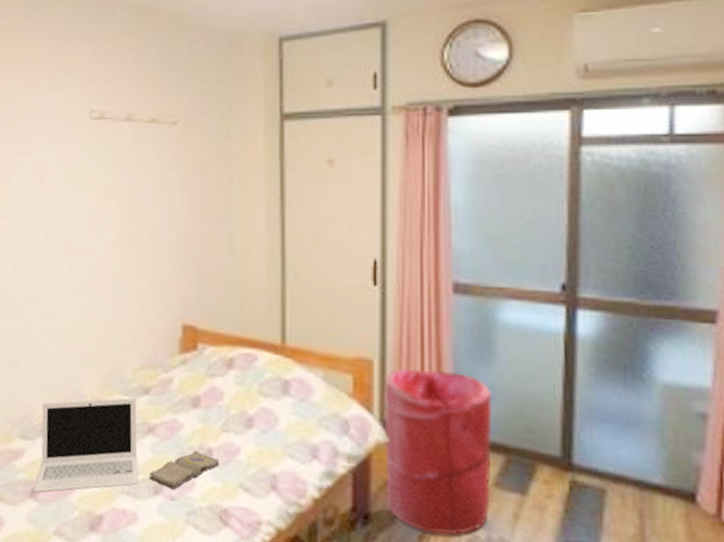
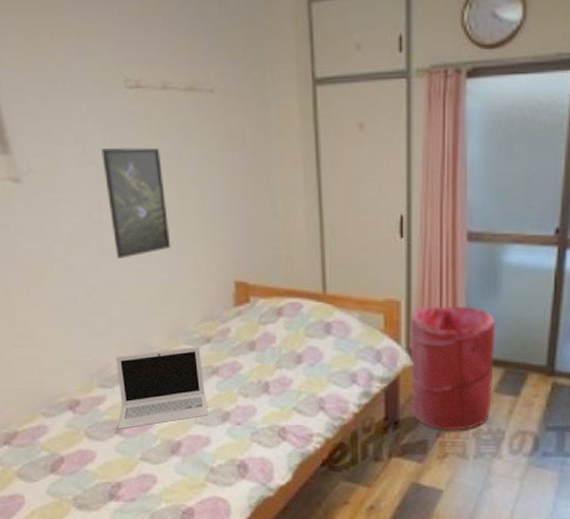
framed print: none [57,176,118,292] -> present [101,147,171,259]
diary: present [150,450,220,489] -> none [218,384,276,416]

